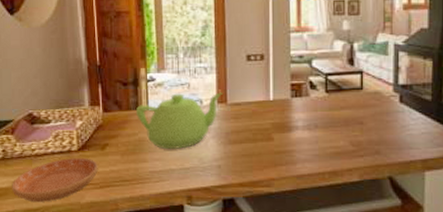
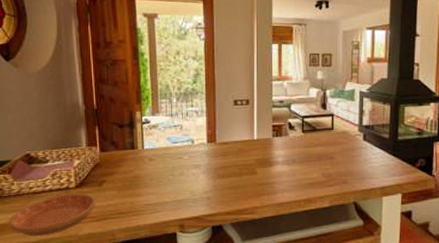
teapot: present [135,92,222,149] -> none [131,133,212,184]

